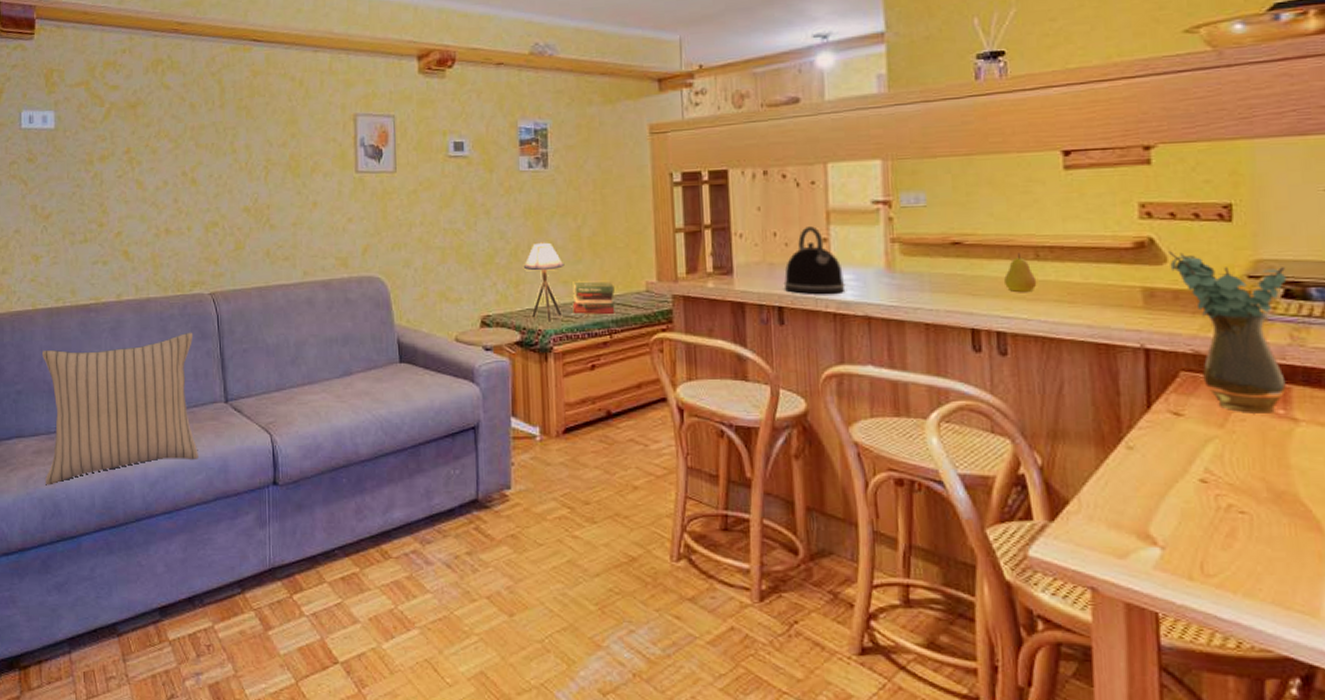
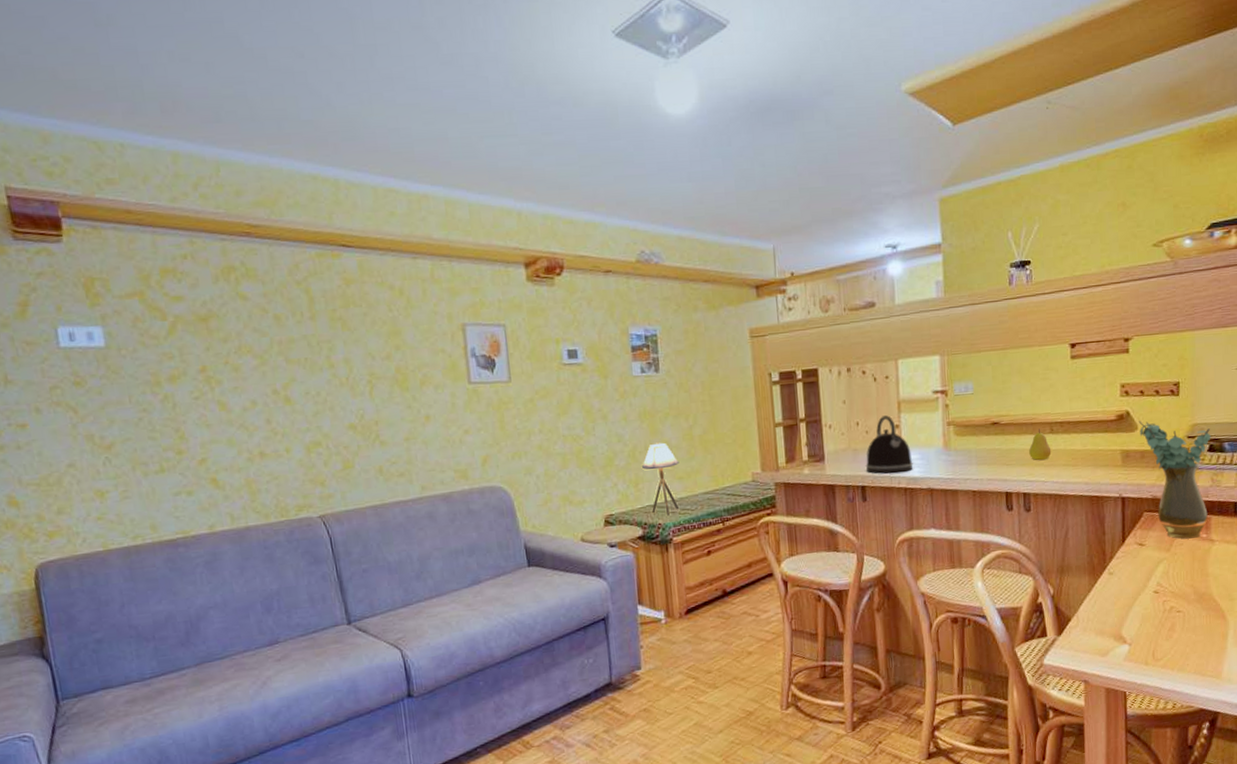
pillow: present [42,332,199,486] -> none [123,557,324,734]
books: present [572,281,615,315] -> none [688,475,727,507]

